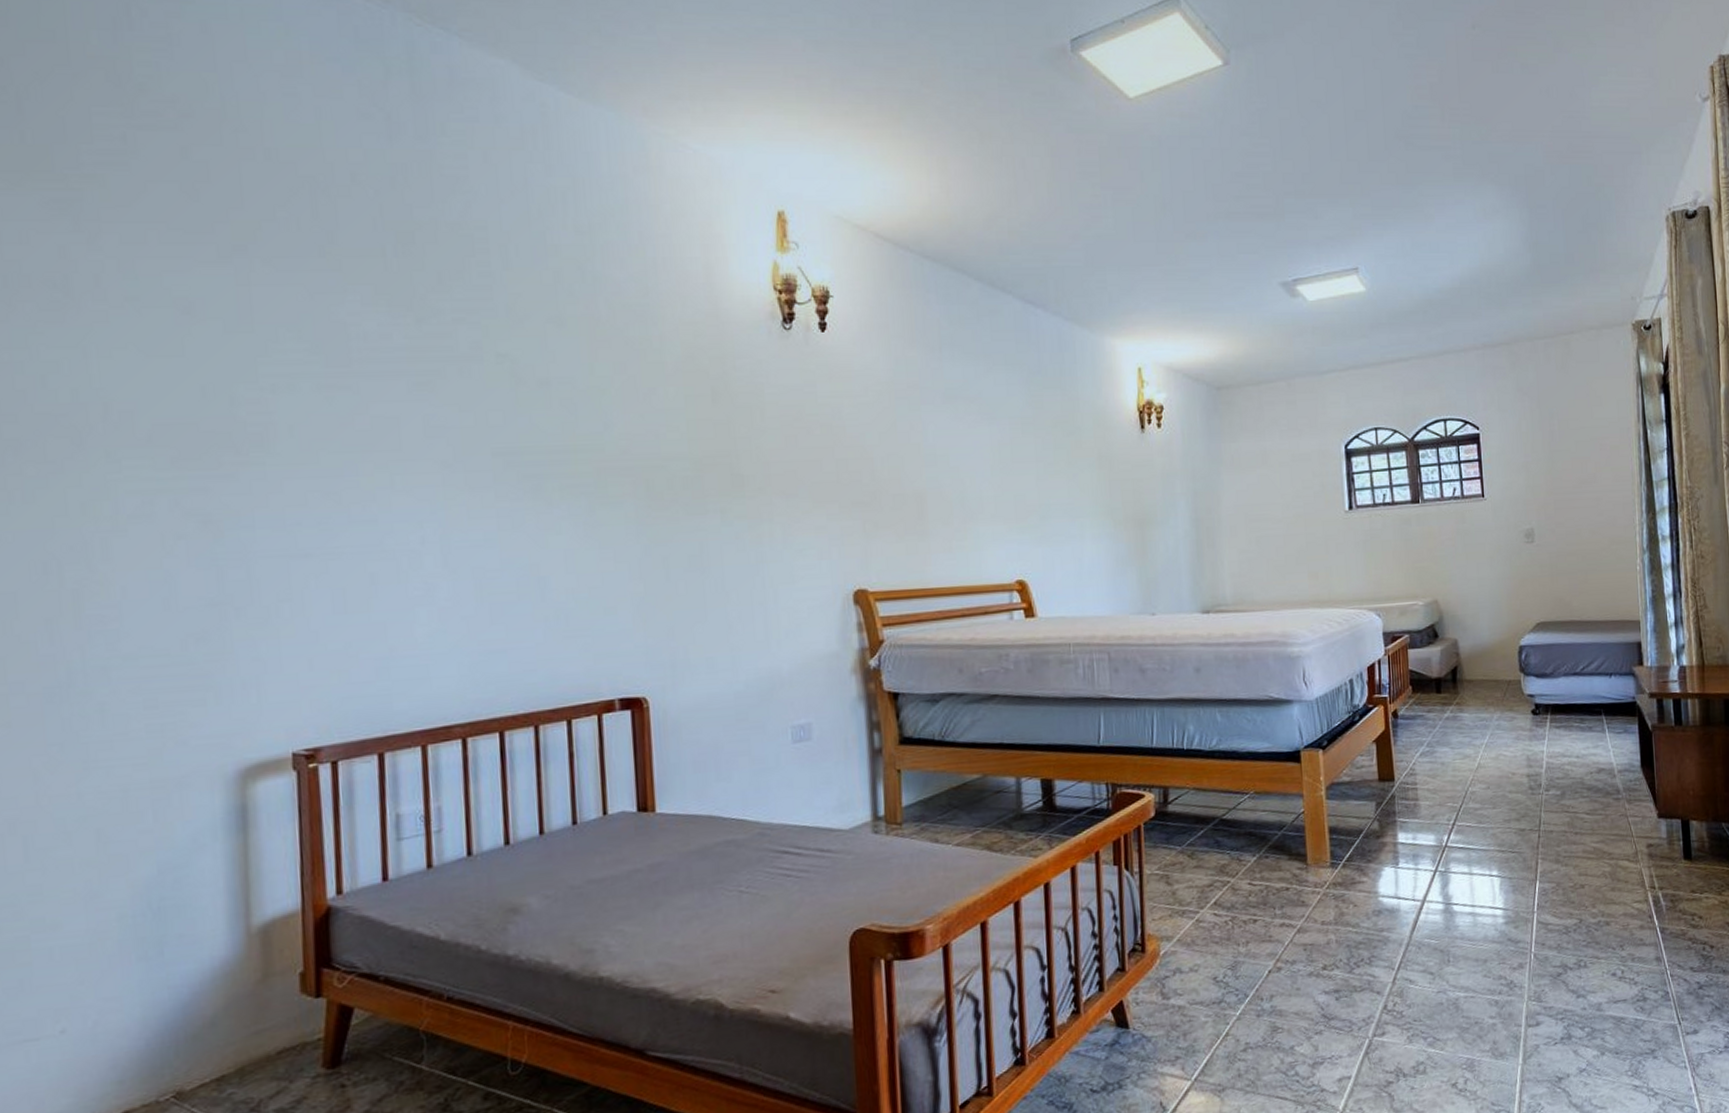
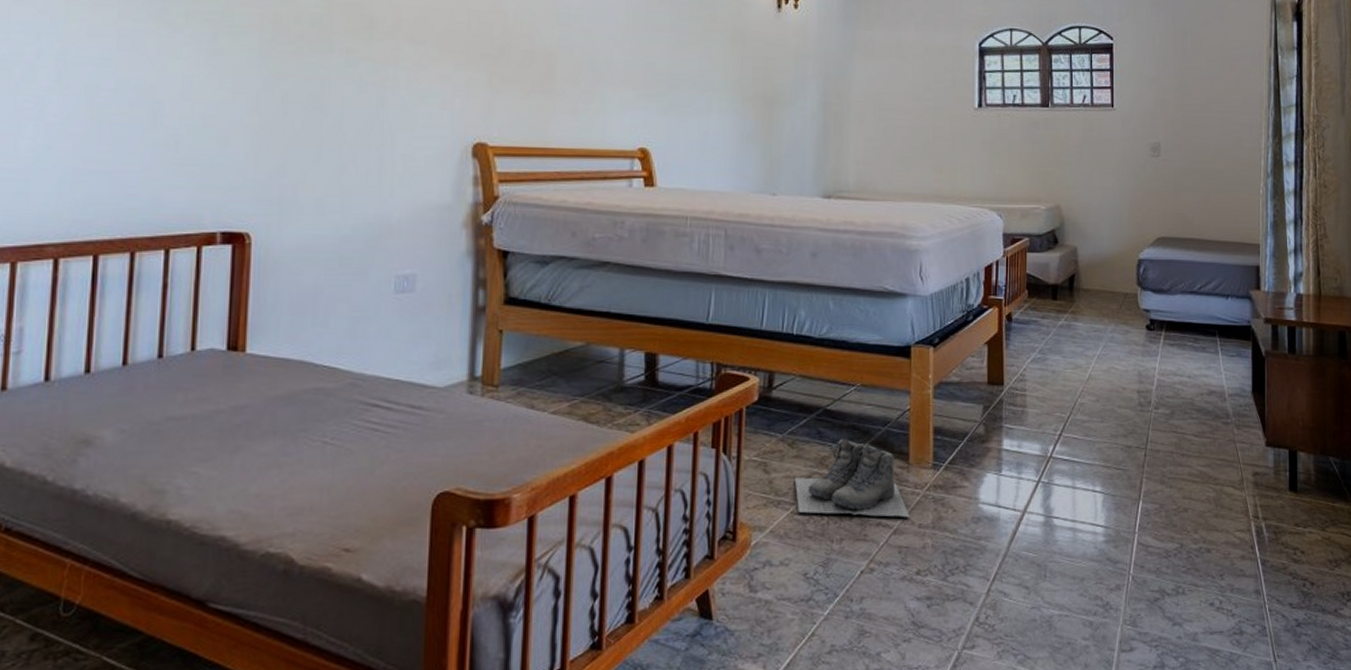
boots: none [1196,845,1313,921] -> present [794,438,910,518]

